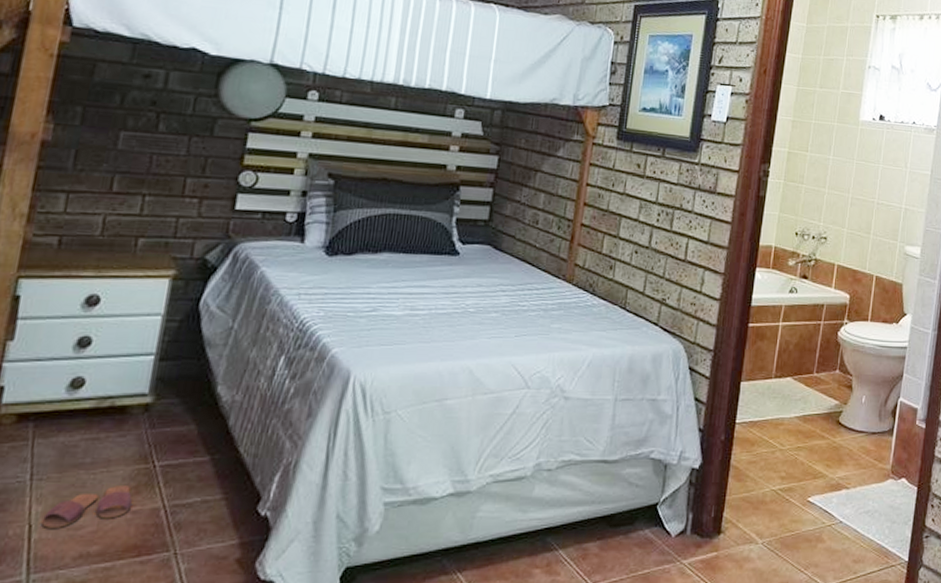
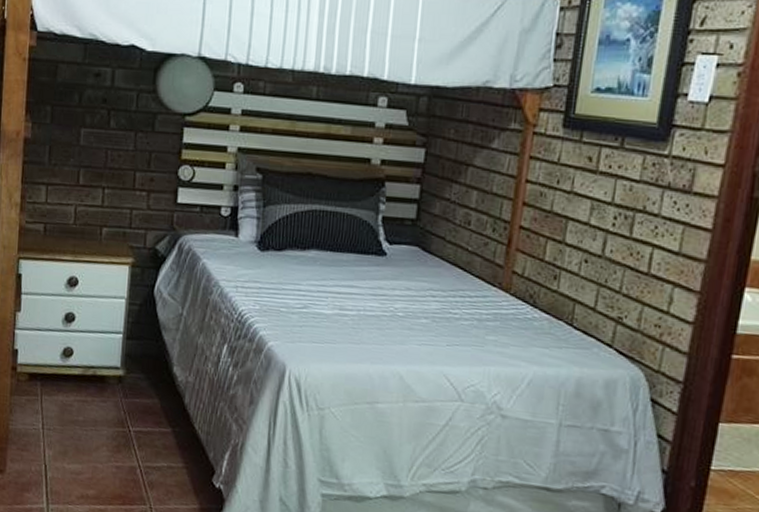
slippers: present [41,486,133,530] -> none [53,442,116,472]

